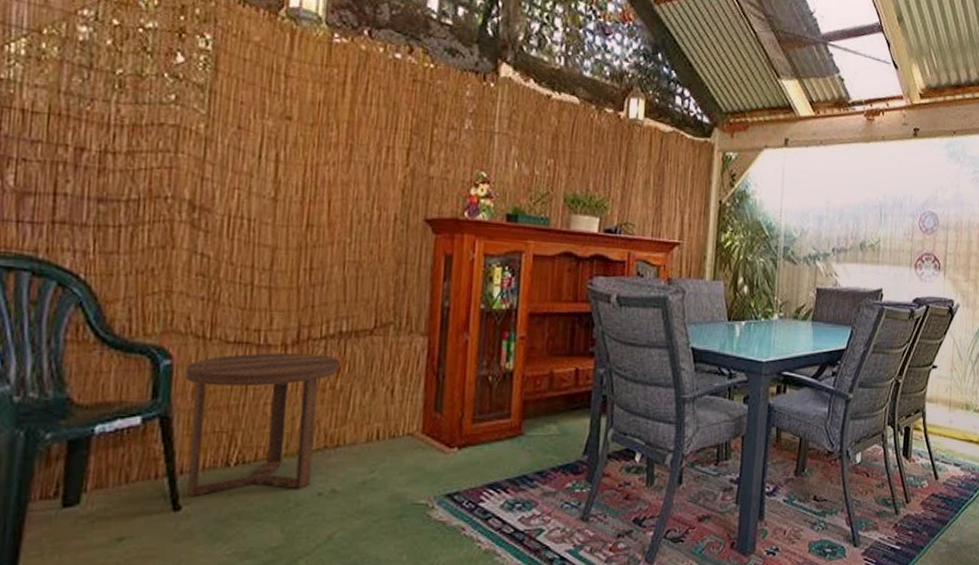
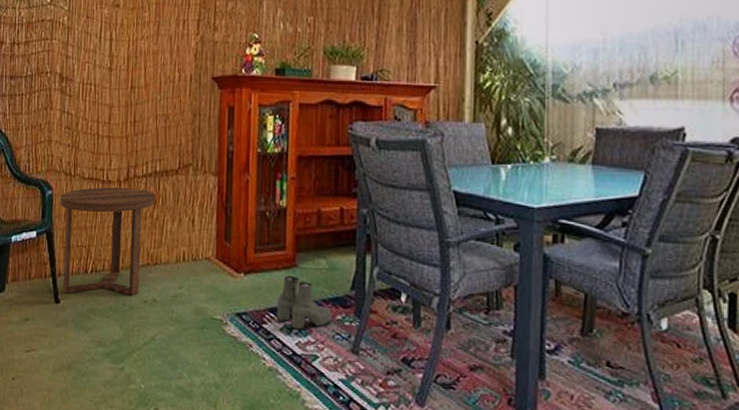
boots: none [497,445,562,504] -> present [276,275,332,330]

